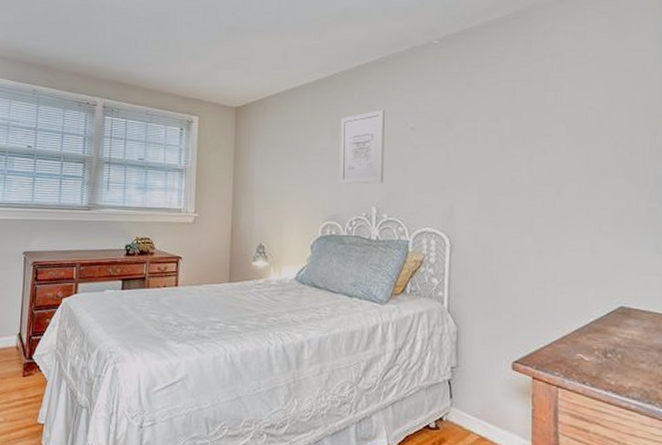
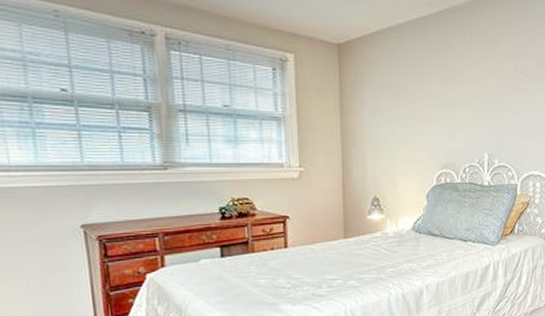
wall art: present [339,110,384,184] -> none [452,51,496,130]

